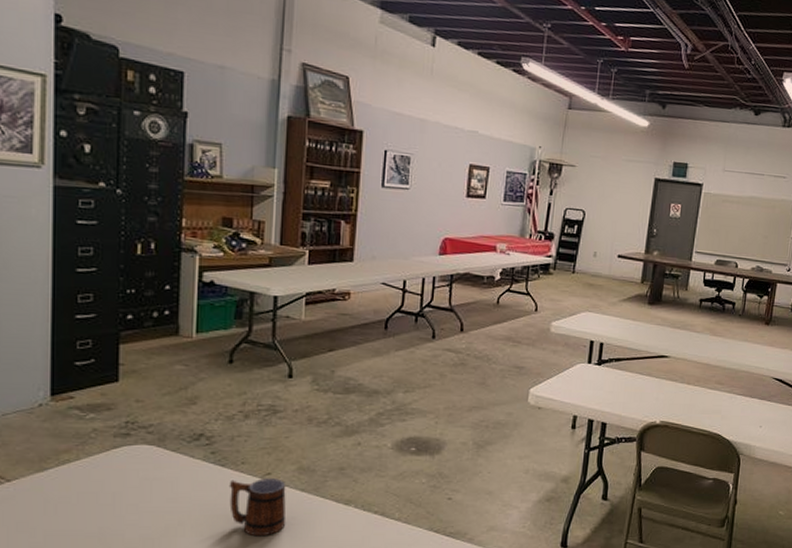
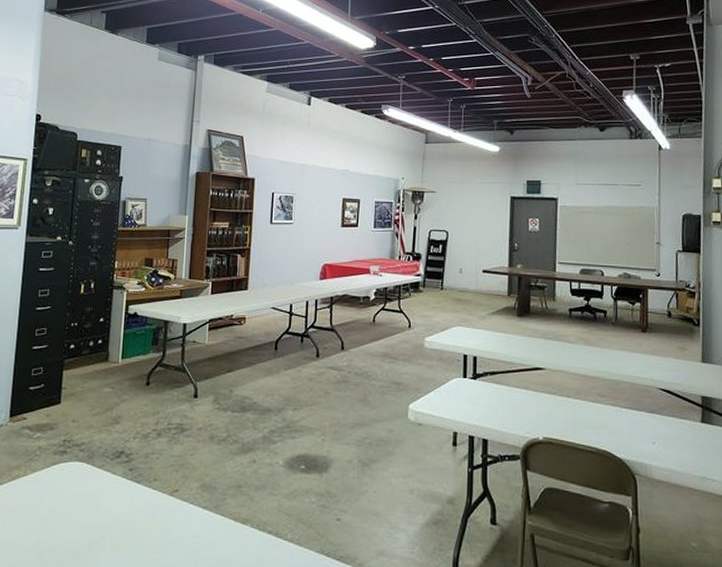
mug: present [229,478,286,537] -> none [142,495,191,555]

